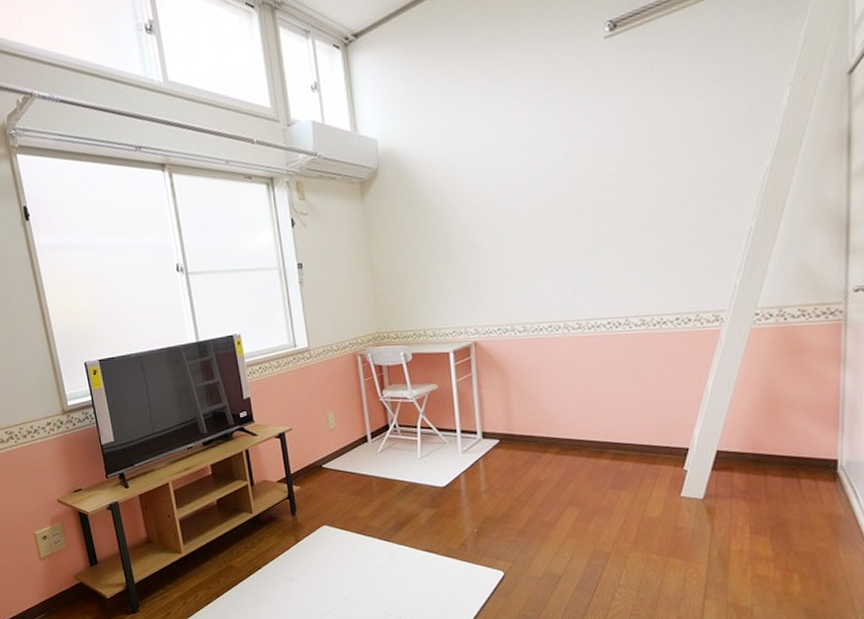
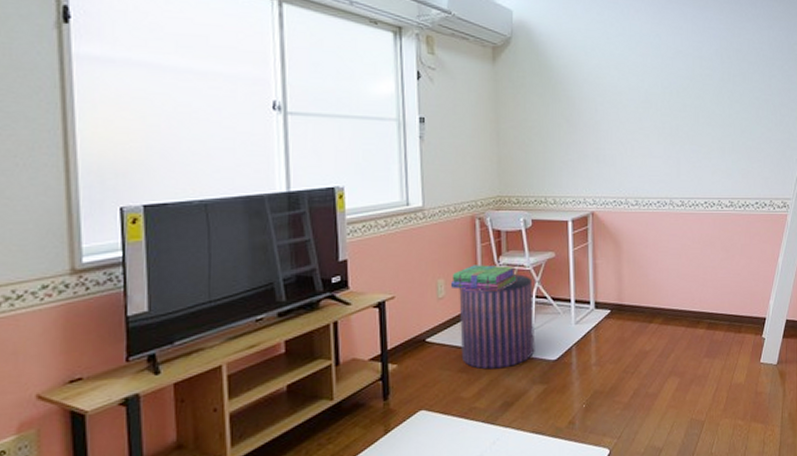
stack of books: none [339,398,401,423] -> present [450,265,517,291]
pouf: none [348,406,424,493] -> present [459,274,535,370]

